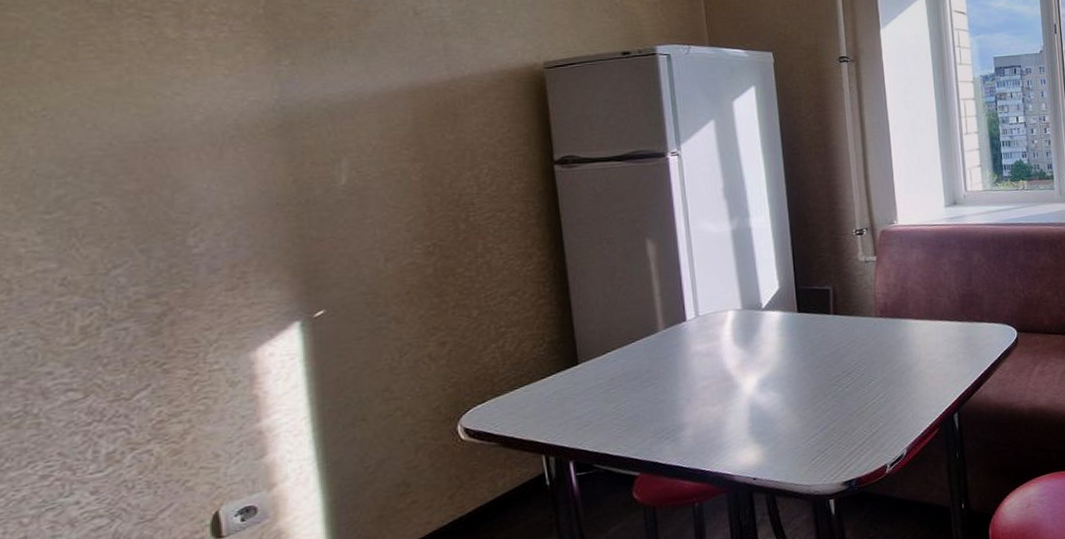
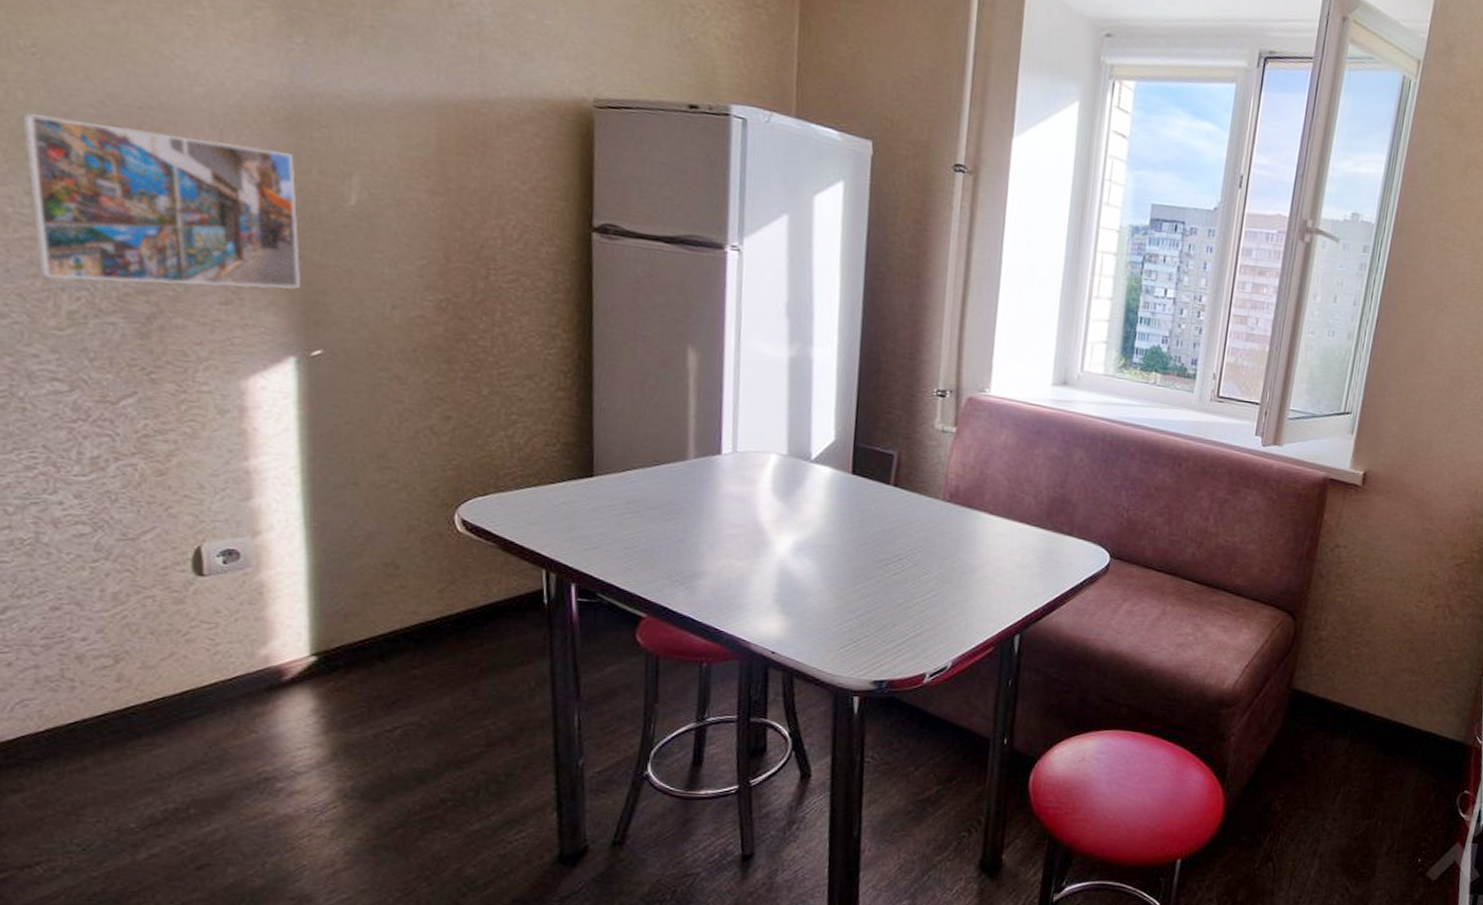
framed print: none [33,154,300,303] -> present [22,113,300,289]

